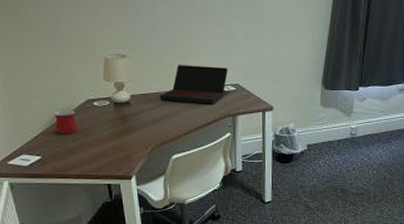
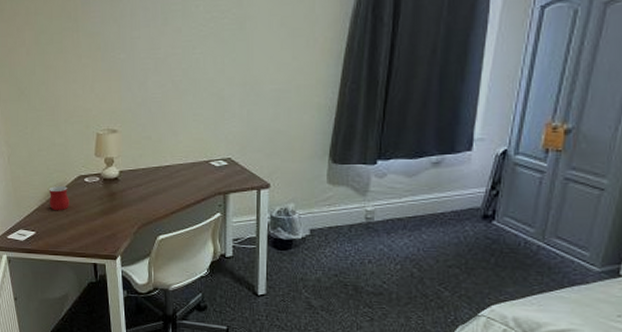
laptop: present [159,64,228,104] -> none [147,137,220,181]

